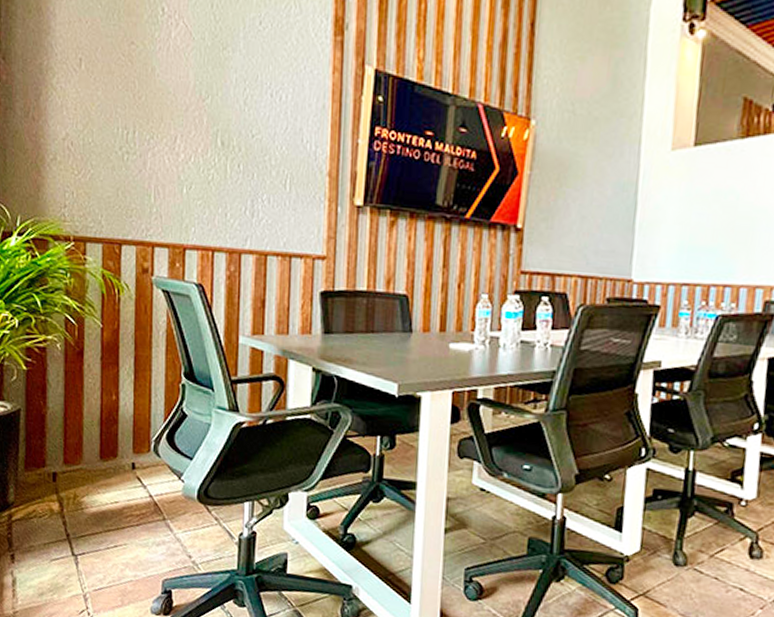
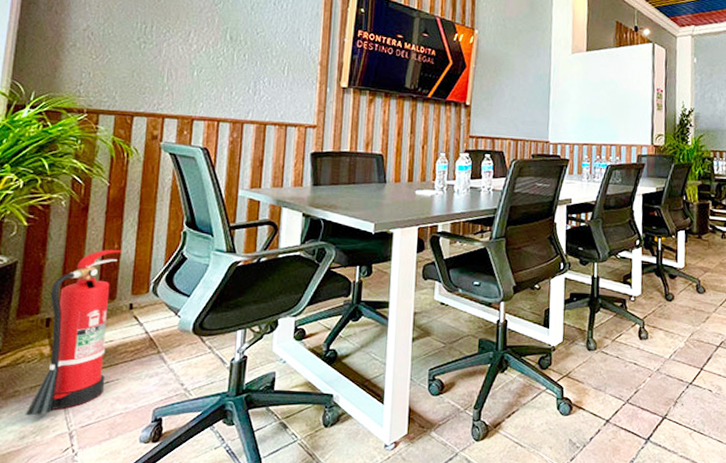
fire extinguisher: none [41,400,120,574] -> present [25,249,122,416]

